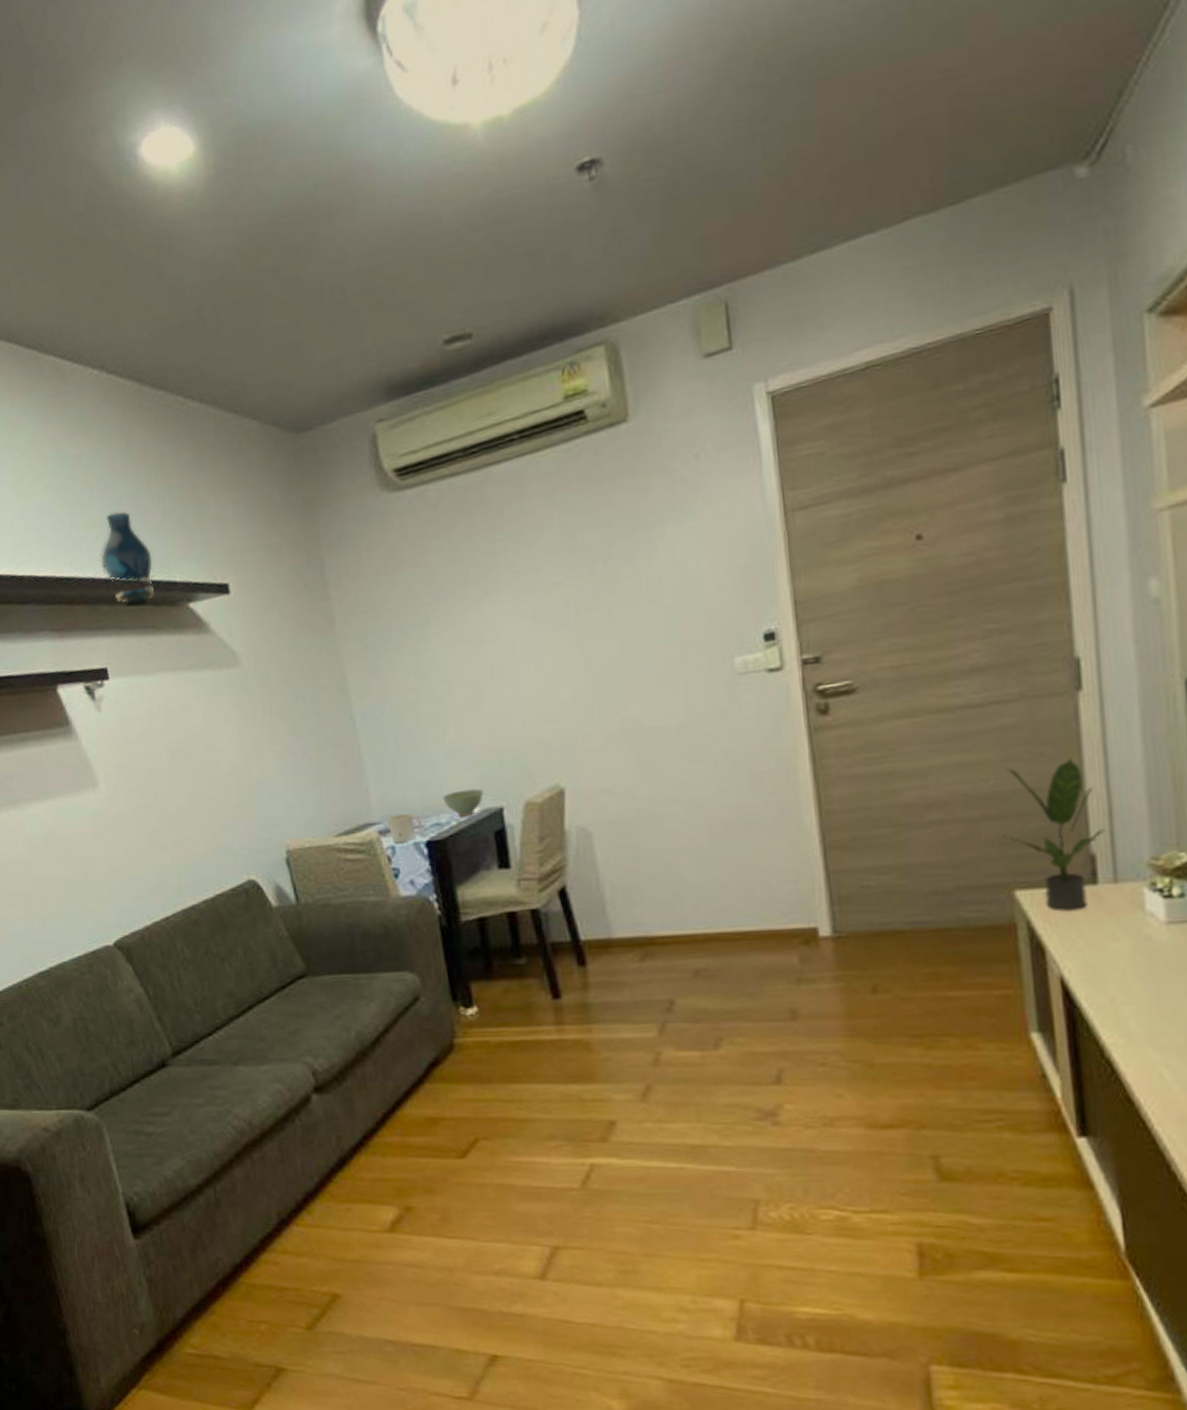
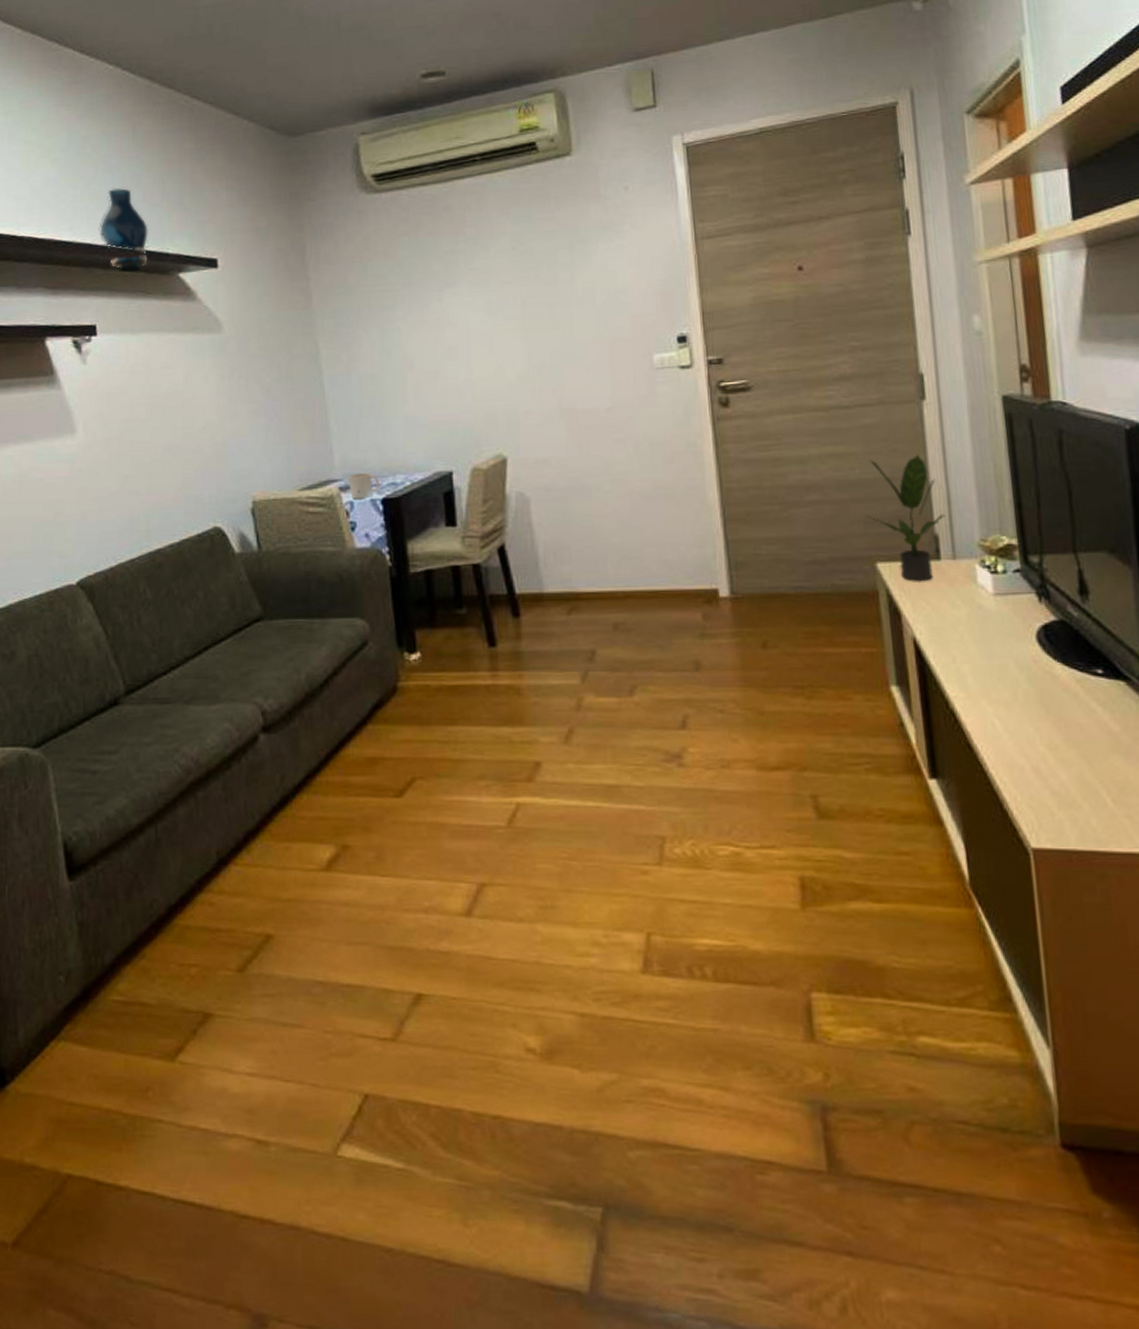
bowl: present [442,788,484,817] -> none [399,453,436,478]

